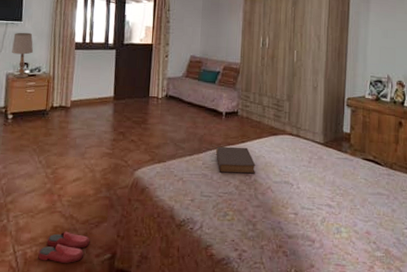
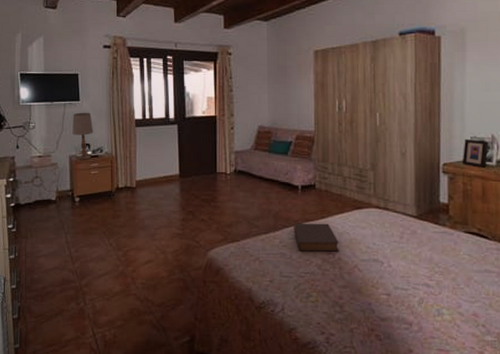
slippers: present [38,231,90,263] -> none [117,314,168,346]
picture frame: none [363,77,385,103] -> present [462,138,489,168]

